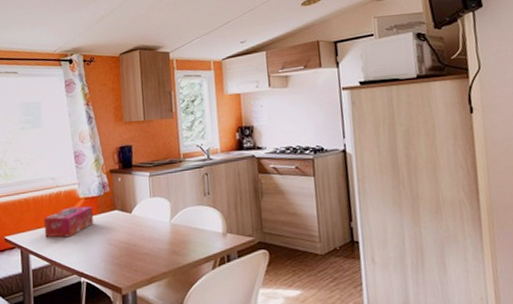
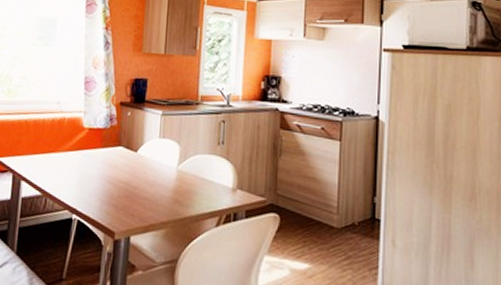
tissue box: present [43,206,93,238] -> none [41,136,96,168]

